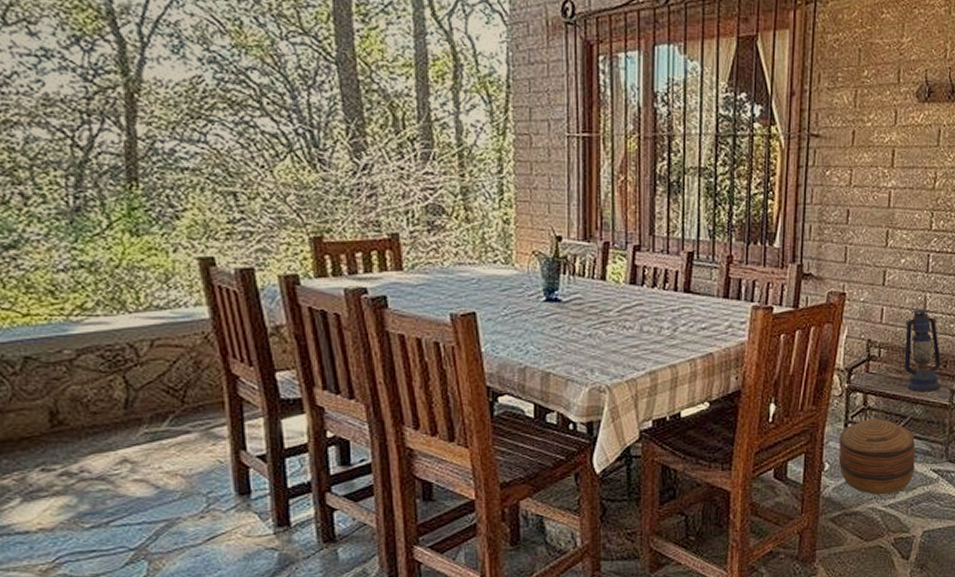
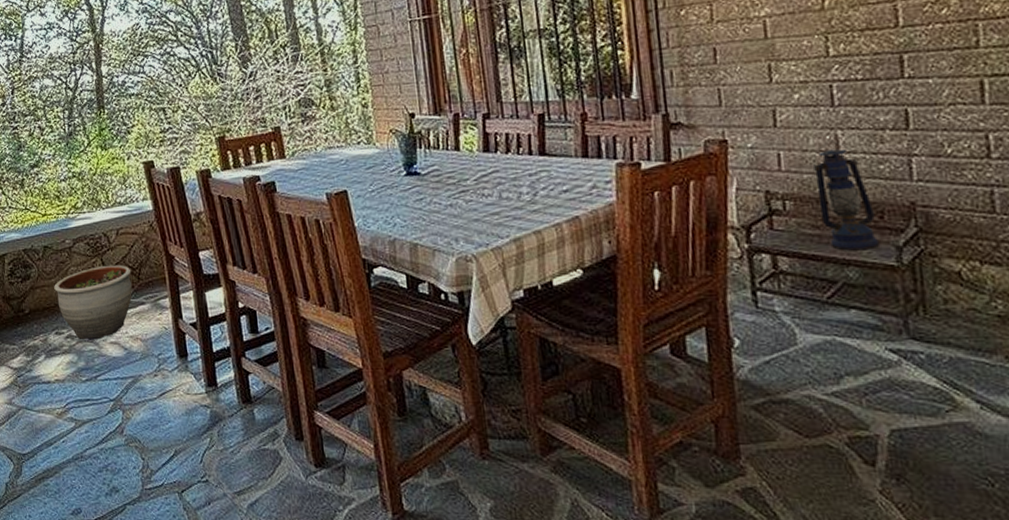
planter pot: none [40,384,172,478] -> present [54,265,132,340]
basket: present [838,419,916,495] -> none [747,285,862,380]

